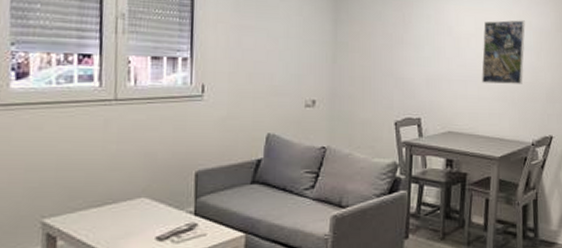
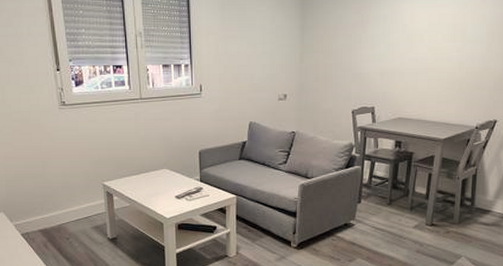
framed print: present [482,20,525,84] -> none [432,13,479,74]

